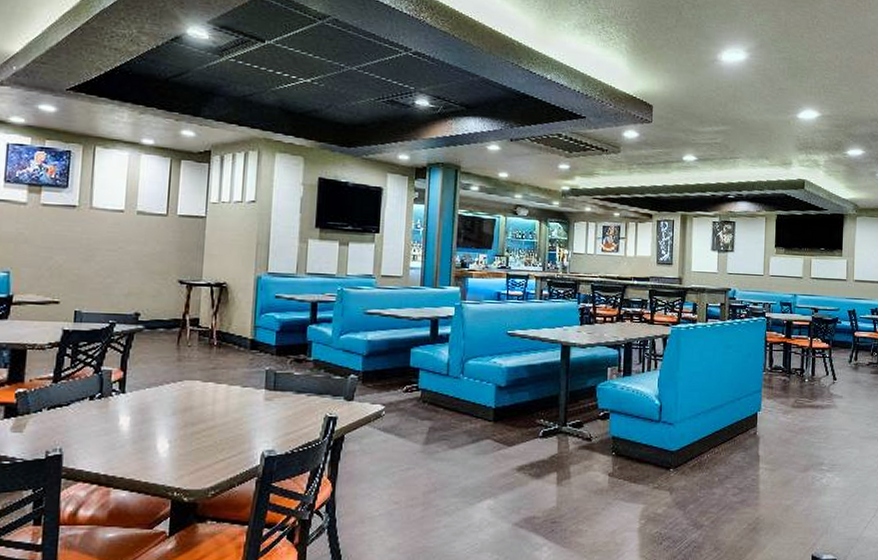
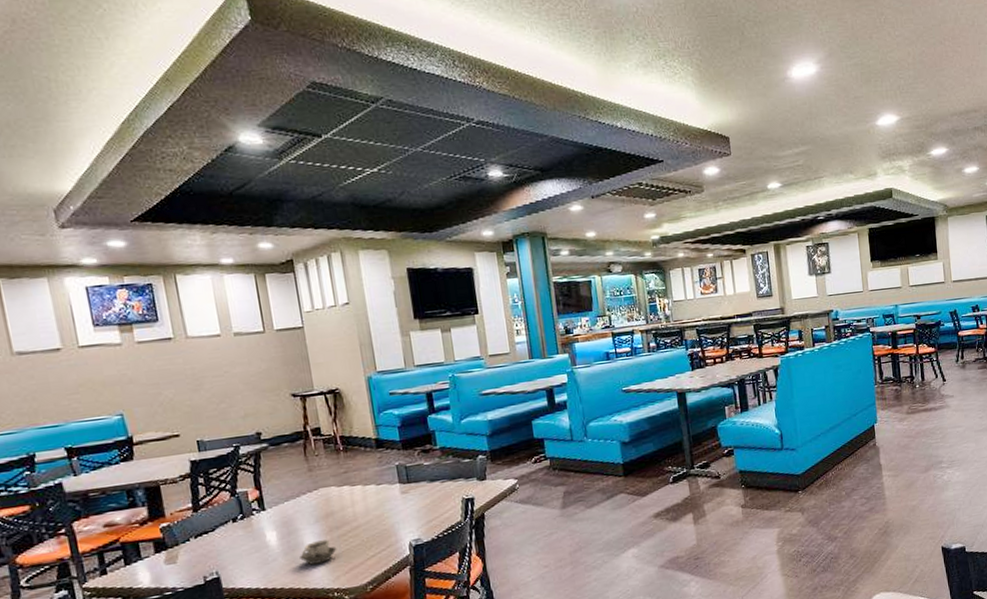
cup: none [148,434,187,458] -> present [299,539,337,565]

